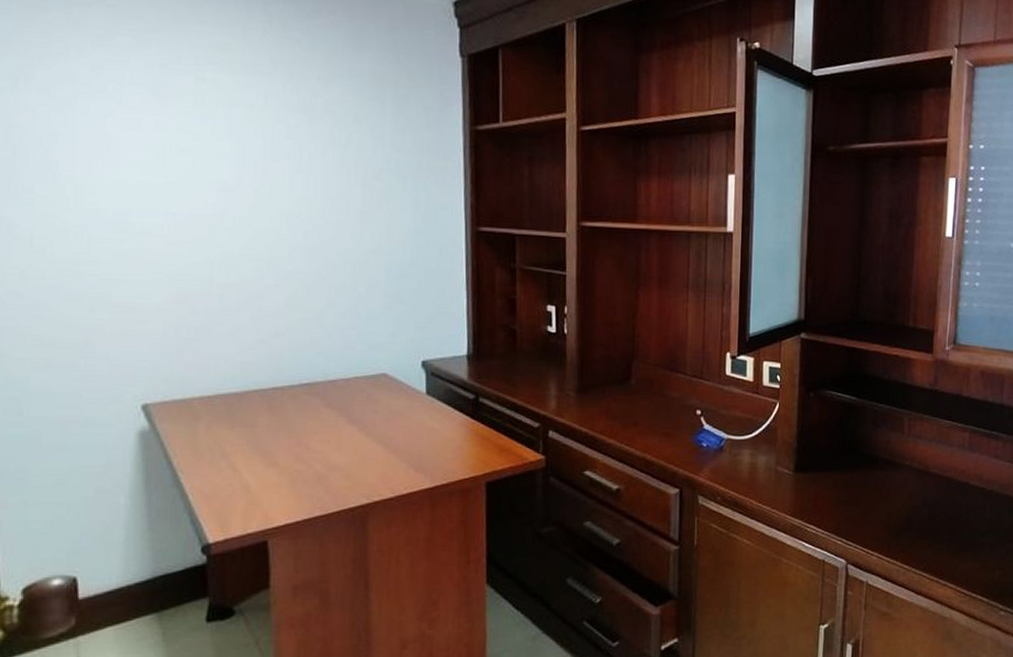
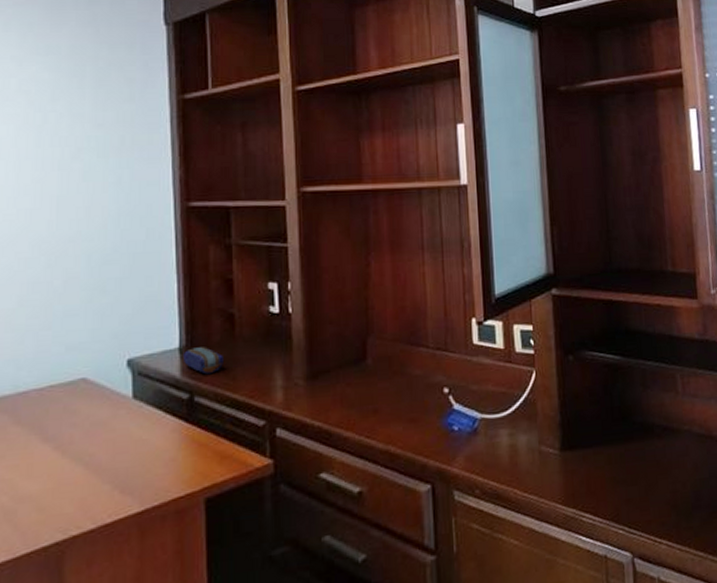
pencil case: none [470,356,505,380] -> present [182,347,223,375]

